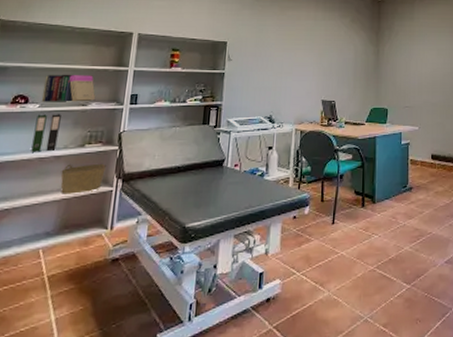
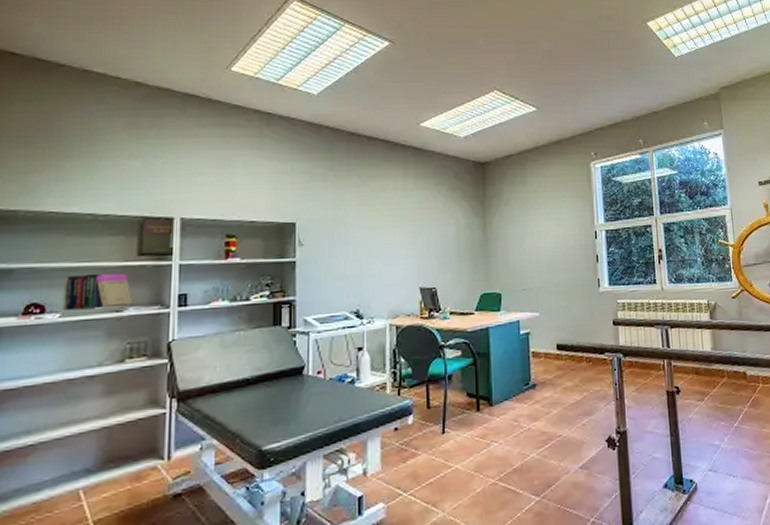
binder: present [31,114,61,152] -> none [55,324,90,373]
basket: present [60,163,106,194] -> none [97,381,155,422]
books: none [101,32,133,64] -> present [136,217,174,257]

